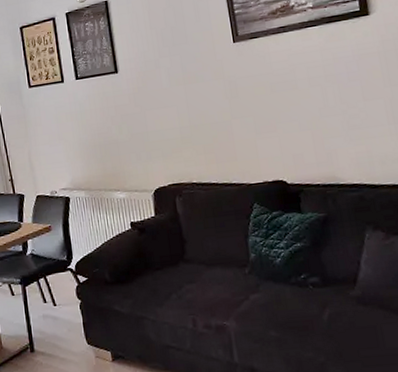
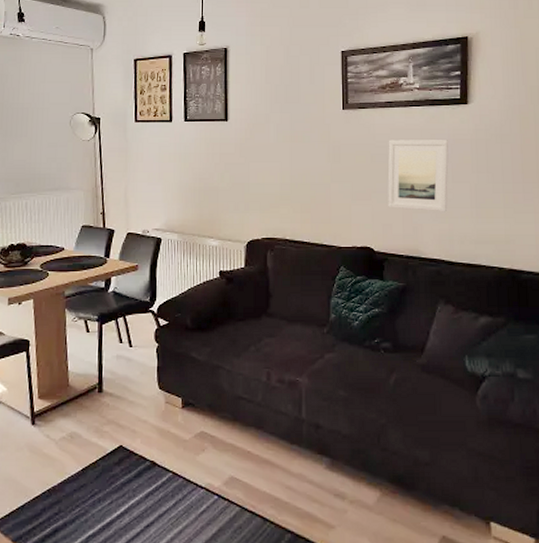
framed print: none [287,56,362,137] -> present [388,140,449,212]

